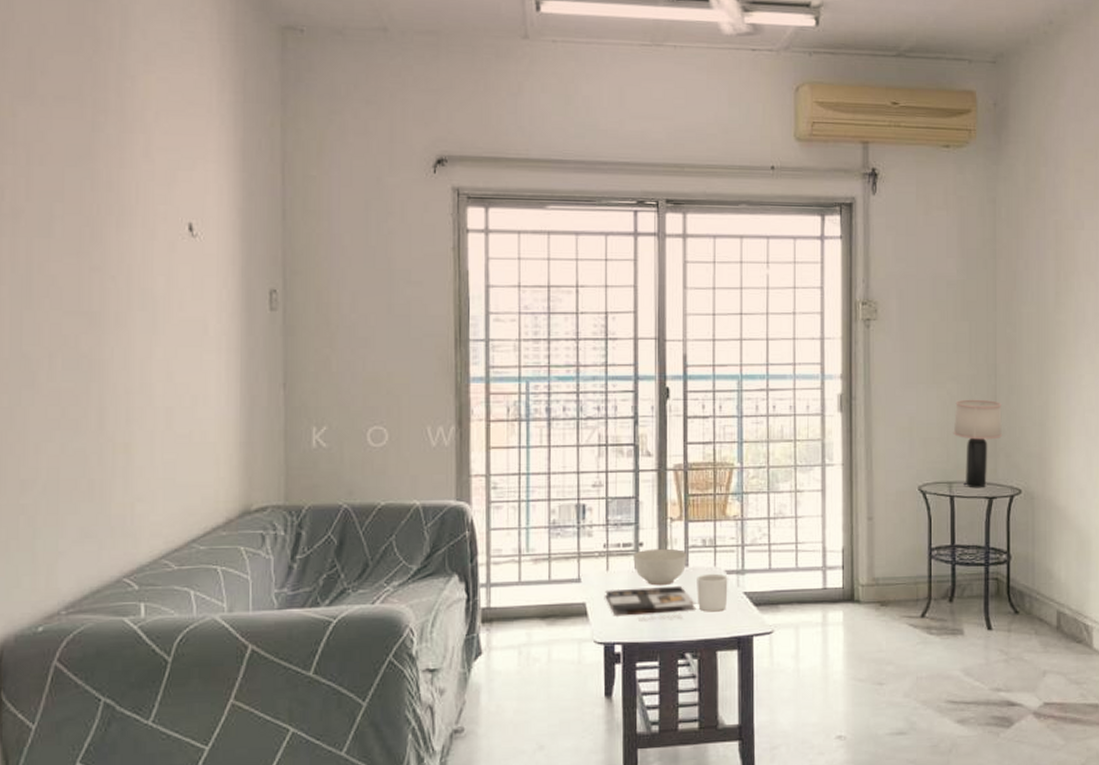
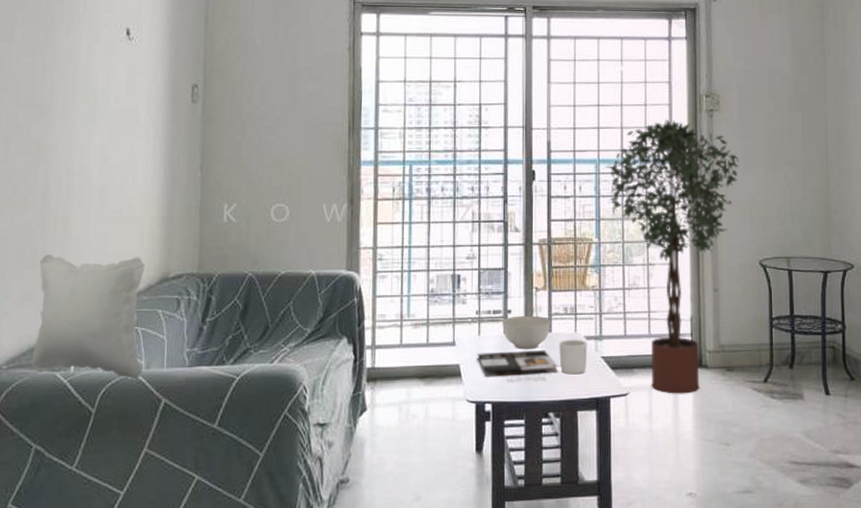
cushion: none [95,486,225,624] -> present [32,255,145,379]
potted tree: none [749,329,898,632] -> present [605,119,739,394]
table lamp: present [953,399,1003,488] -> none [790,182,835,263]

